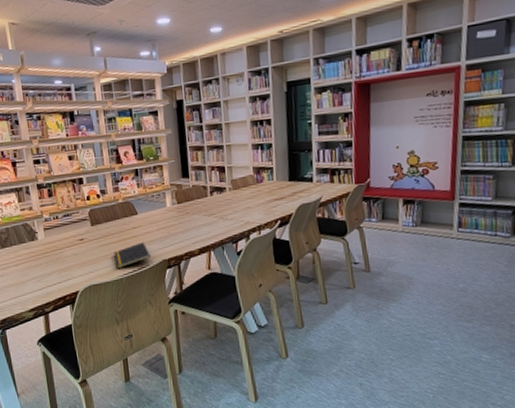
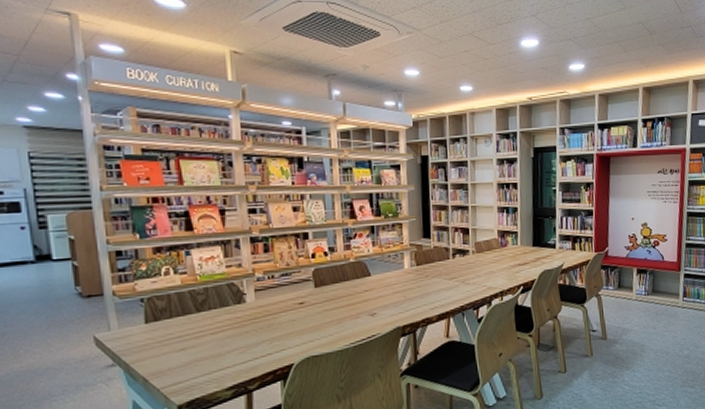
notepad: present [113,242,150,269] -> none [340,307,383,338]

